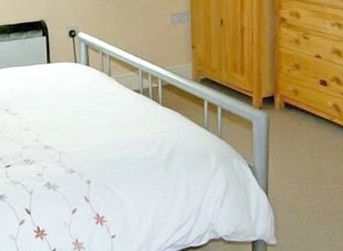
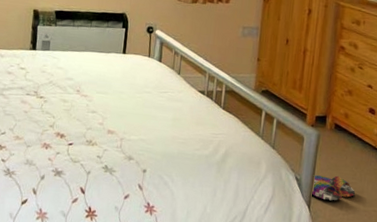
slippers: none [267,157,315,184] -> present [312,175,356,201]

